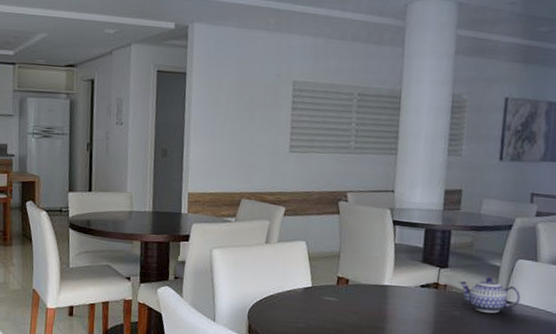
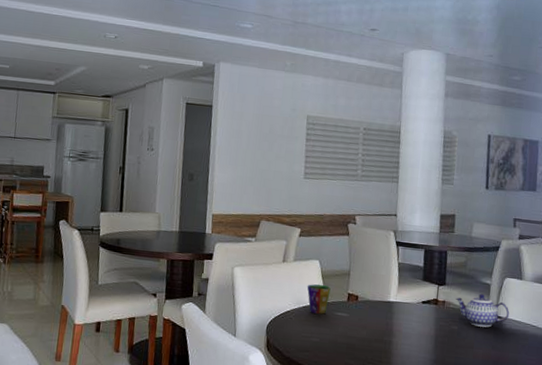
cup: none [292,267,318,299] -> present [307,284,331,314]

